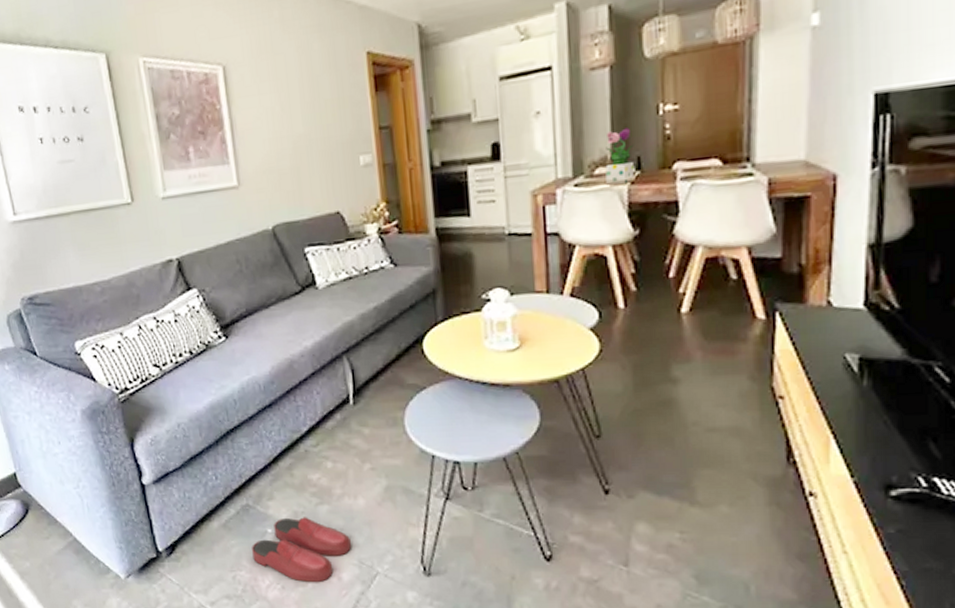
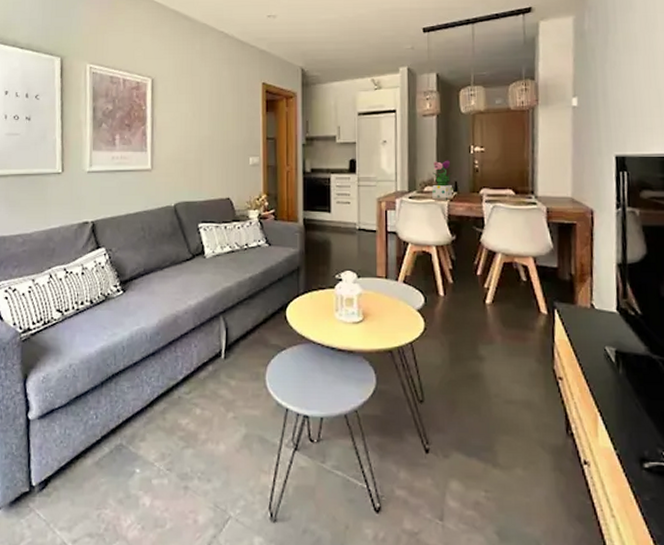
slippers: present [252,517,352,582] -> none [119,459,210,524]

